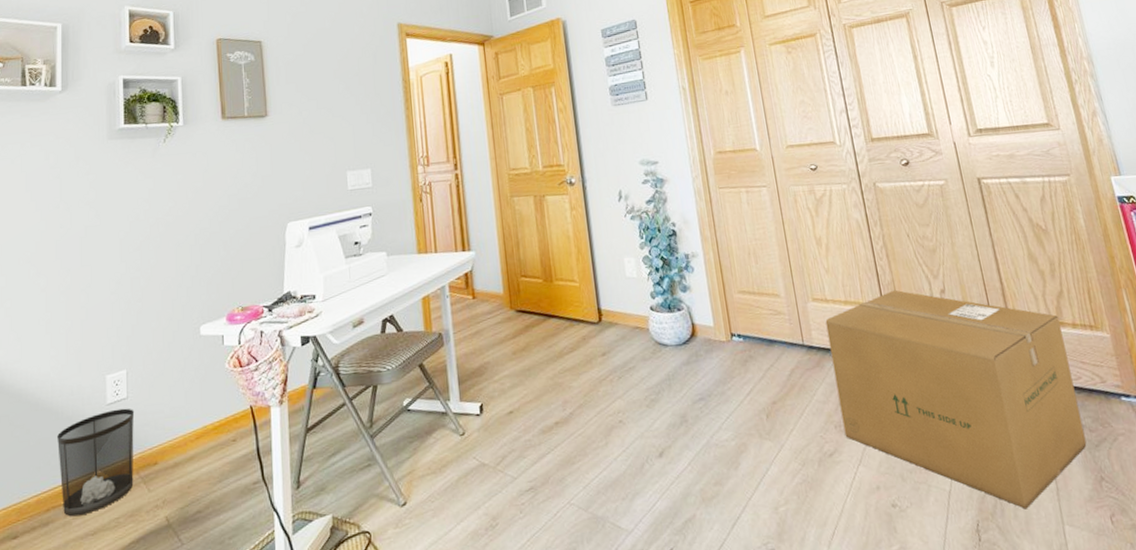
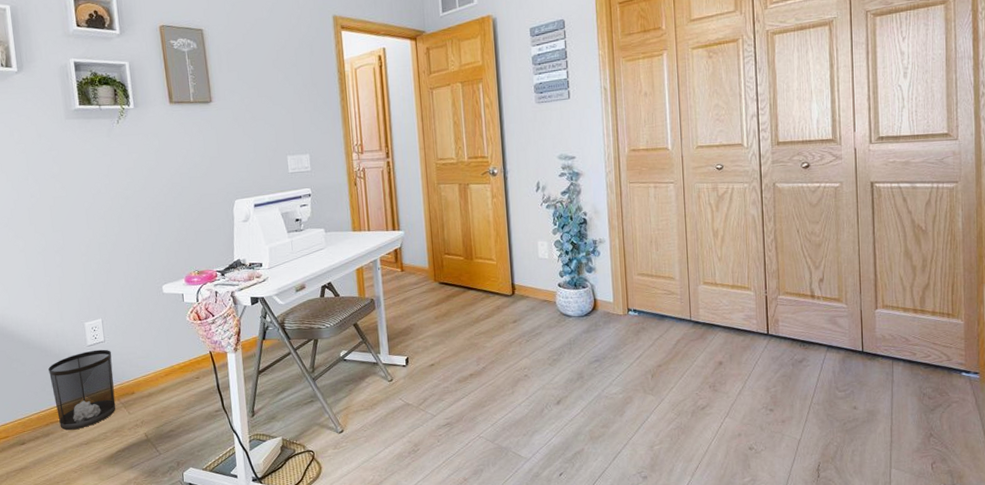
box: present [825,289,1087,509] -> none [712,277,924,456]

